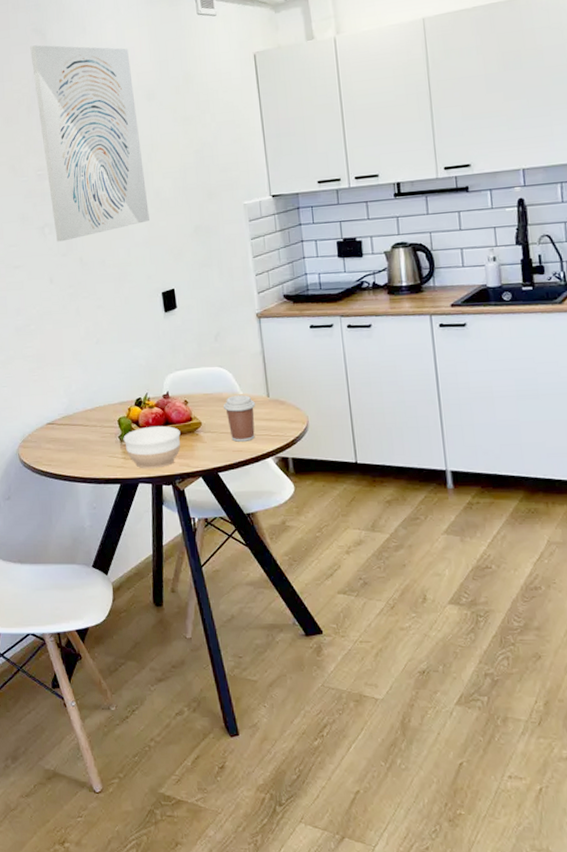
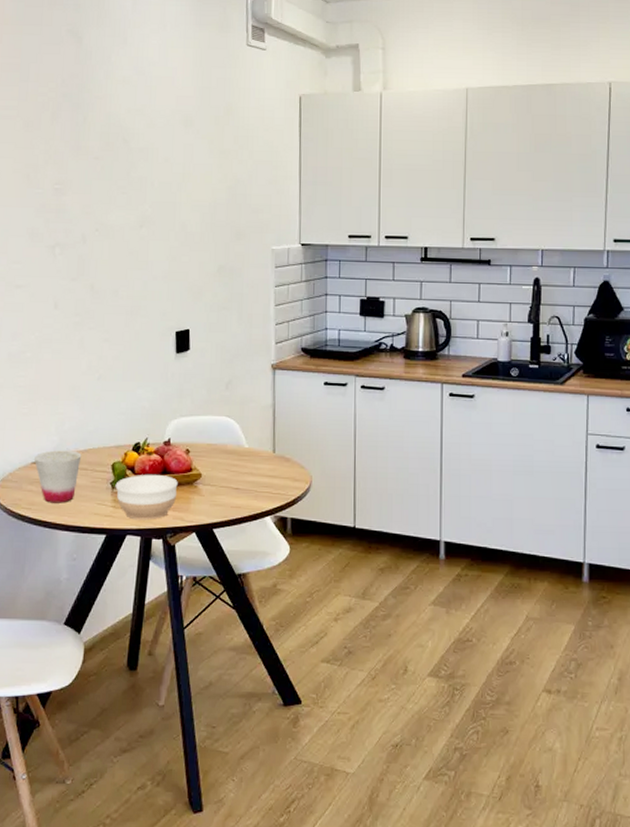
wall art: present [30,45,150,242] -> none [62,48,172,265]
cup: none [49,410,90,459] -> present [34,450,82,503]
coffee cup: present [223,395,256,442] -> none [226,448,261,498]

